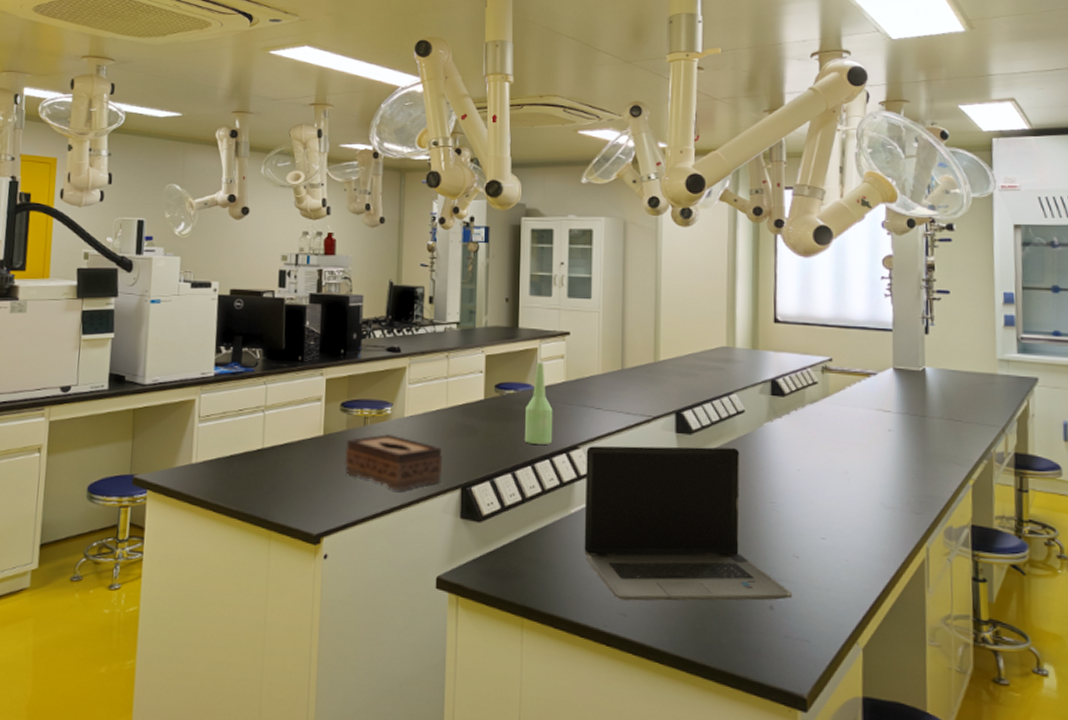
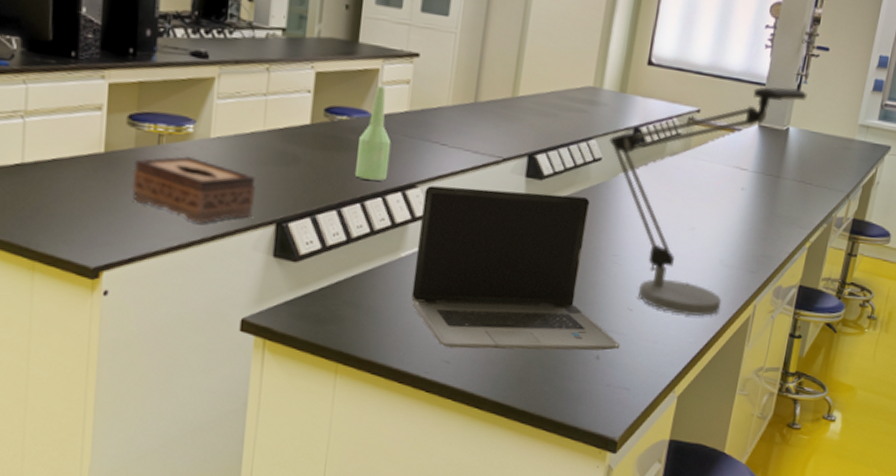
desk lamp: none [749,330,937,562] -> present [609,86,807,317]

